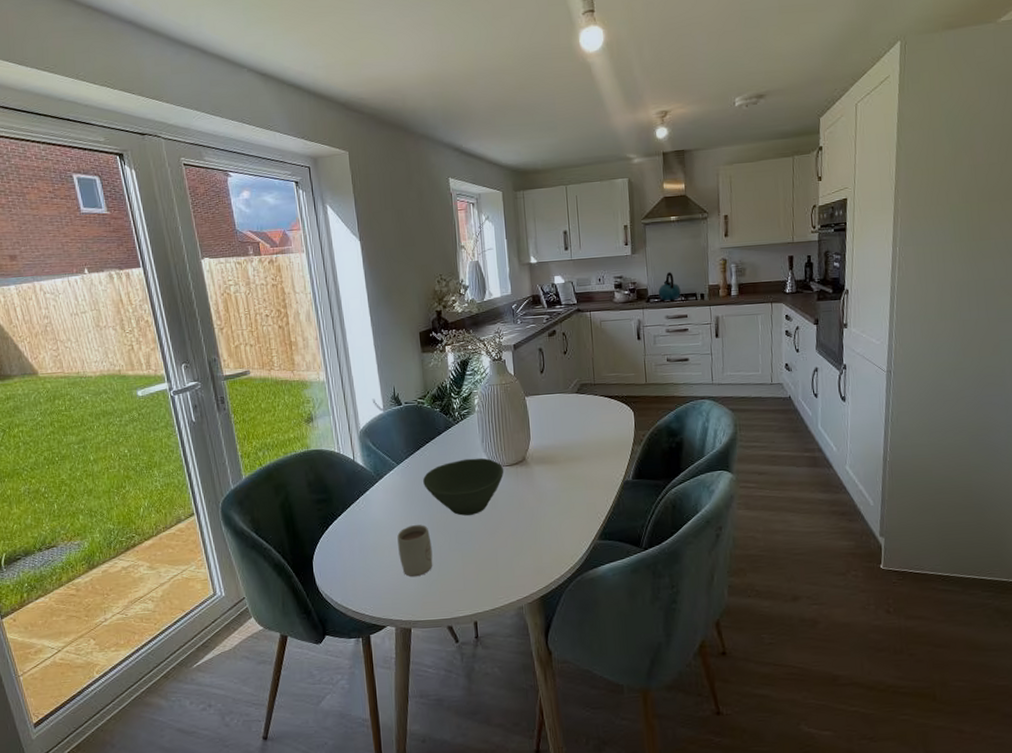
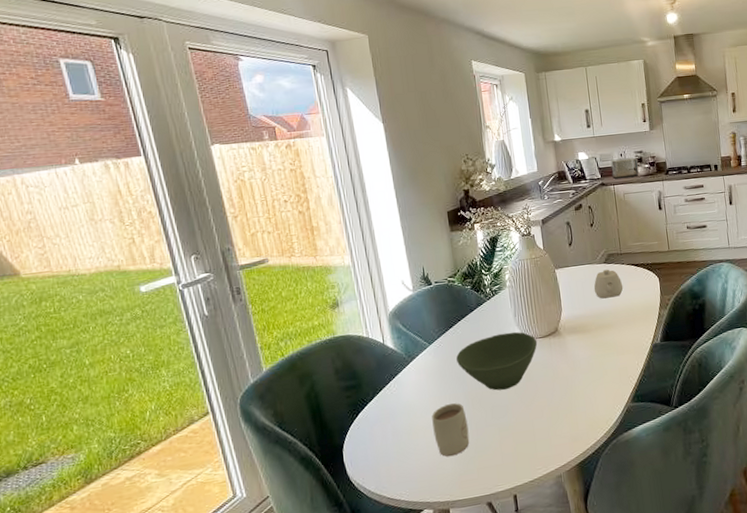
teapot: none [564,399,596,430] -> present [593,269,624,299]
toaster: none [588,282,619,306] -> present [610,157,640,180]
kettle: present [658,272,681,301] -> none [675,146,697,173]

